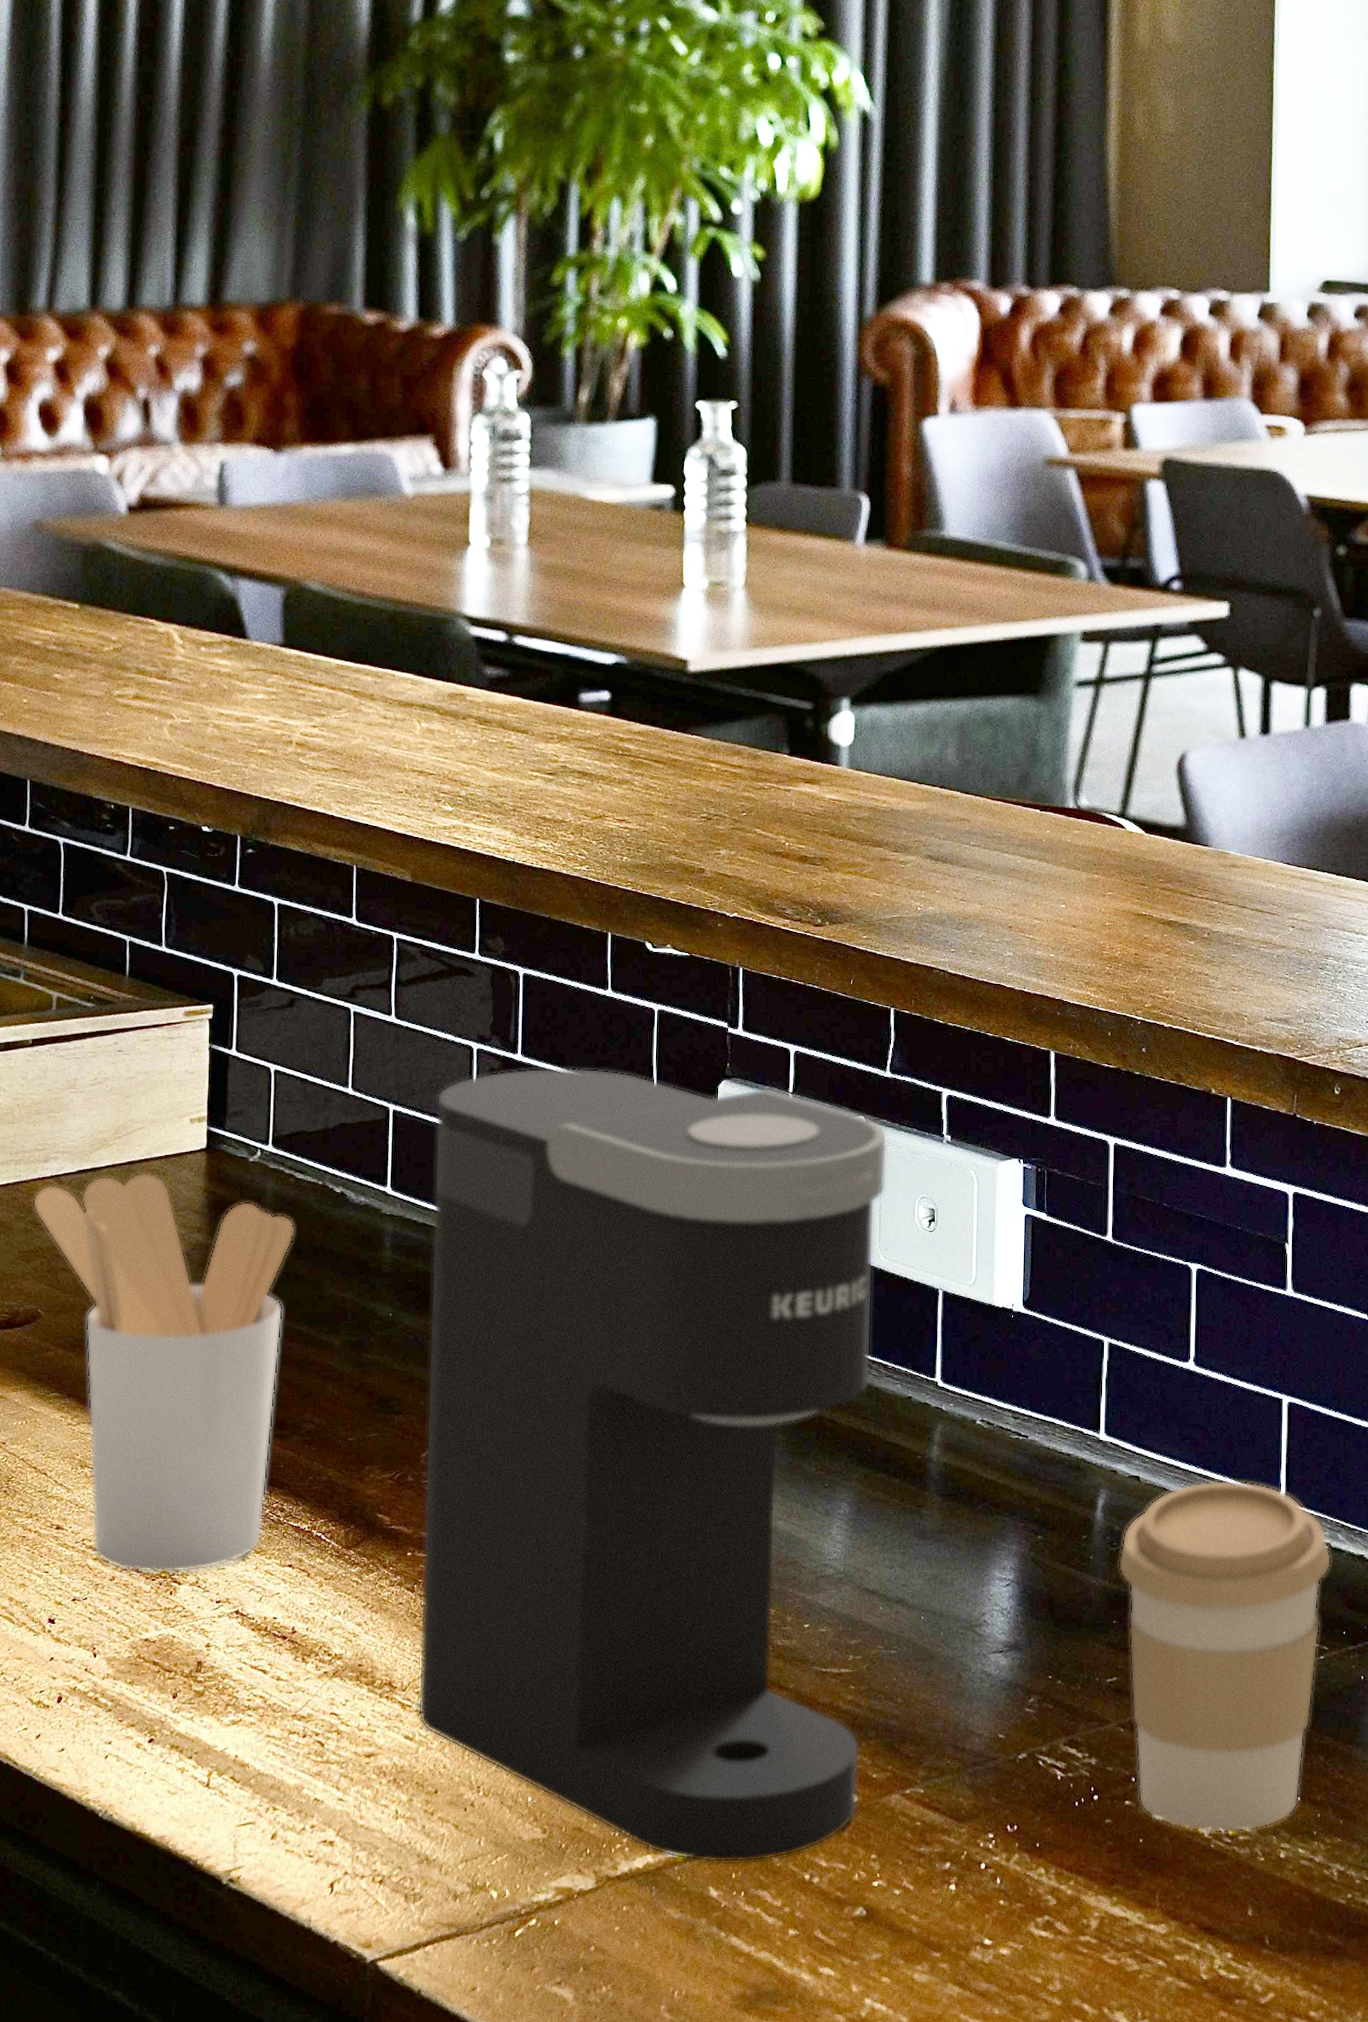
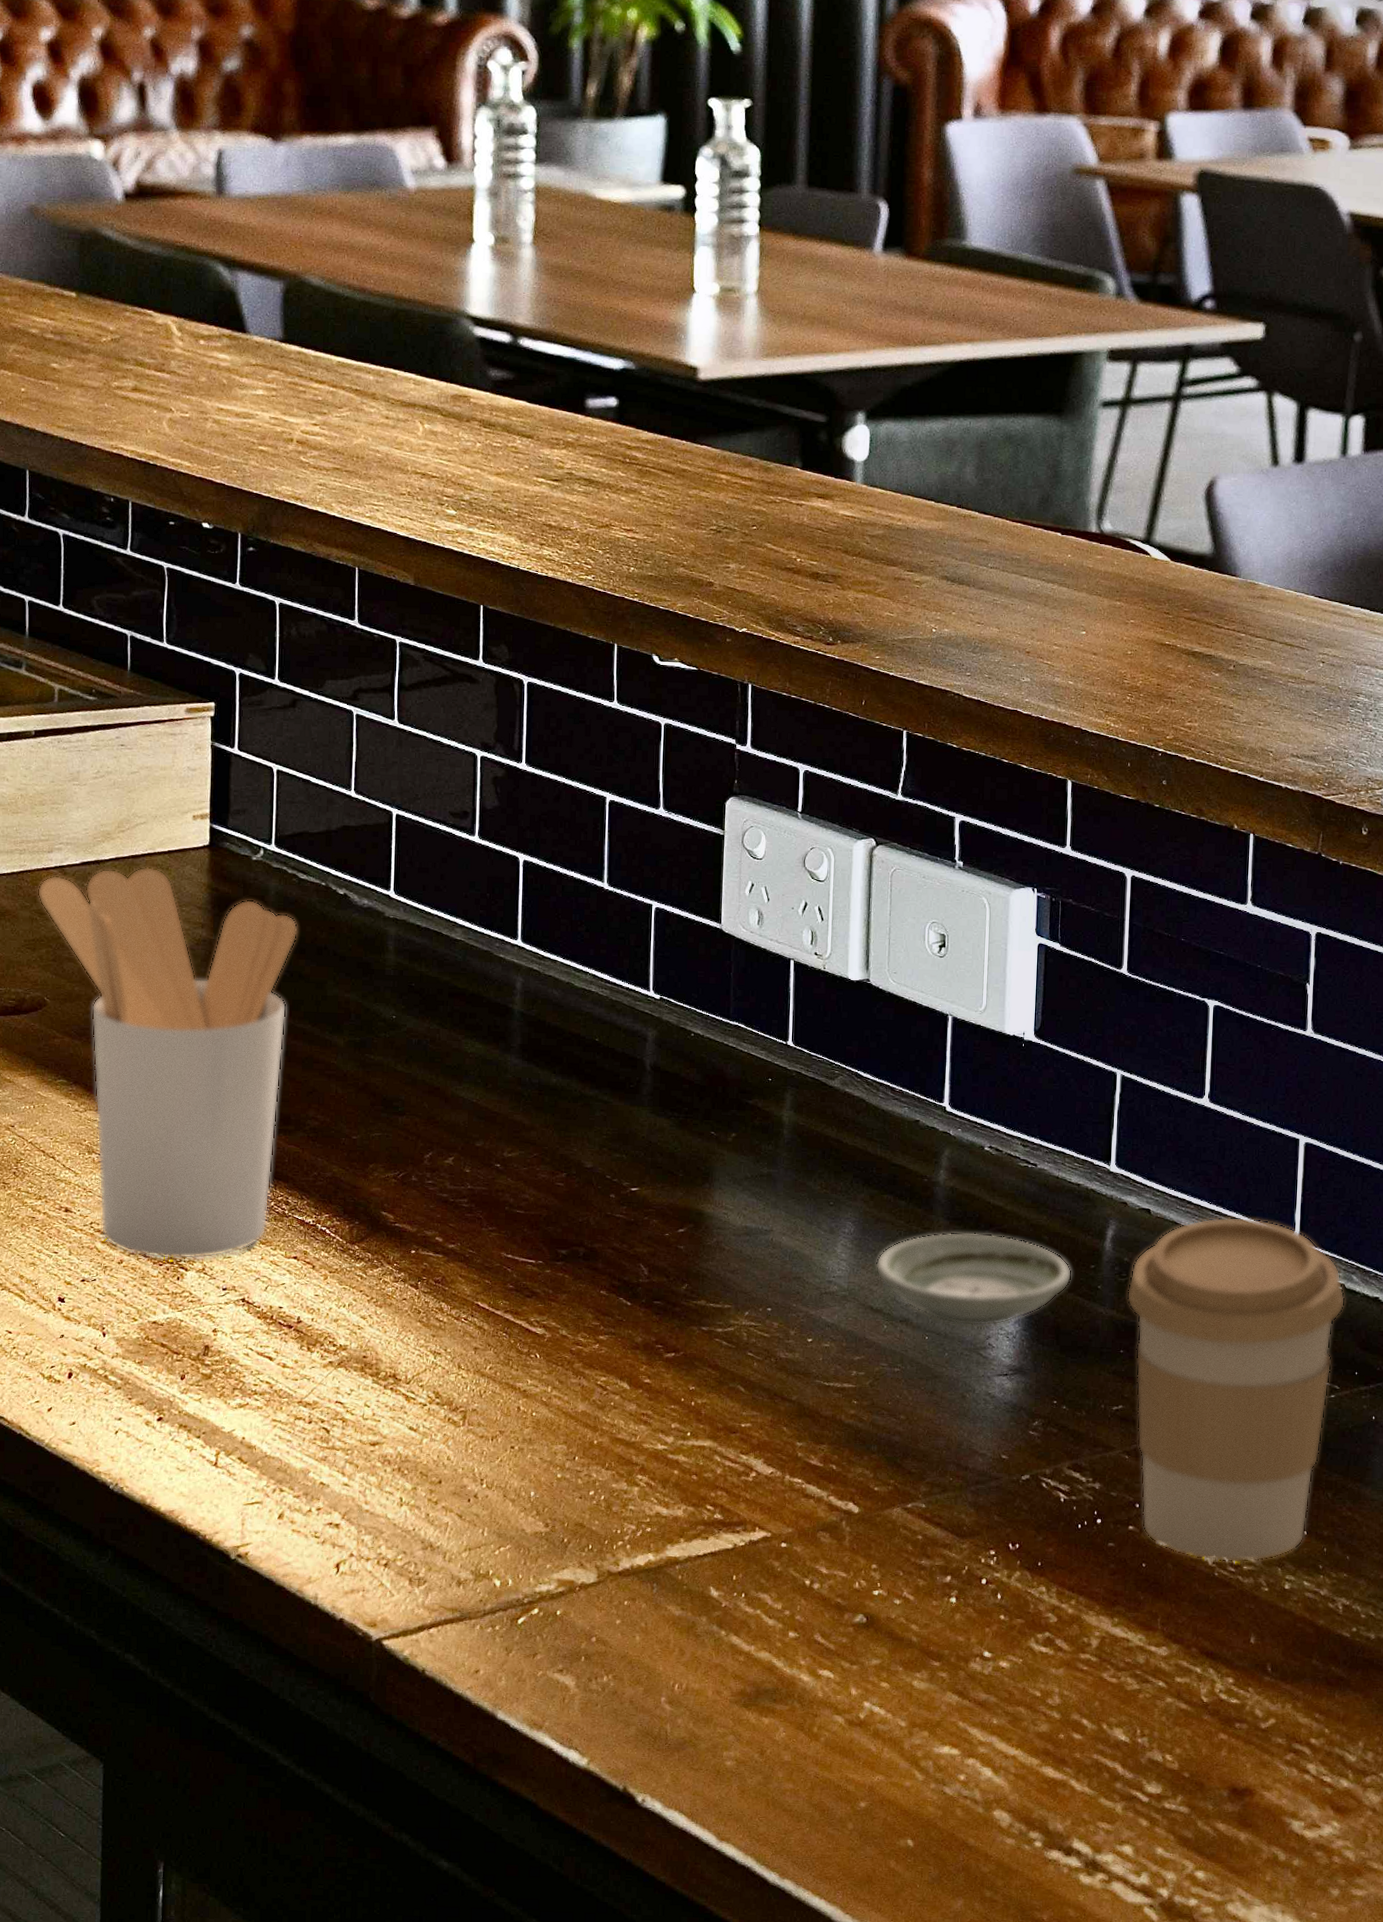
coffee maker: present [417,1067,888,1863] -> none [421,778,899,1566]
saucer: none [870,1508,1064,1603] -> present [875,1232,1072,1327]

